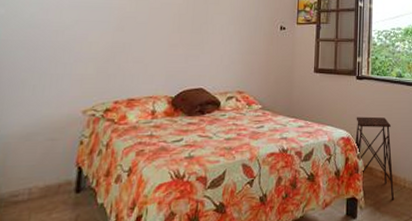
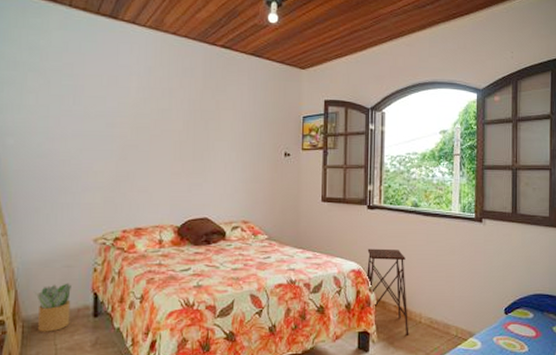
potted plant: none [11,157,54,212] -> present [35,283,71,332]

